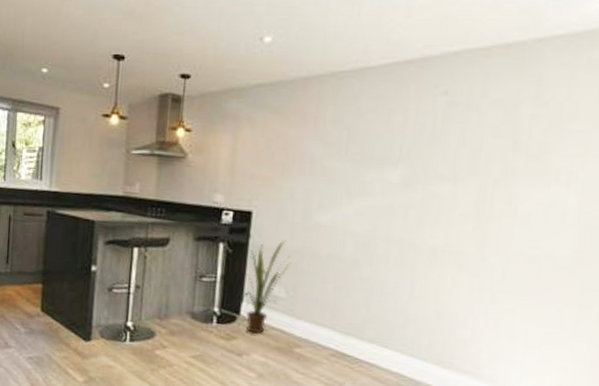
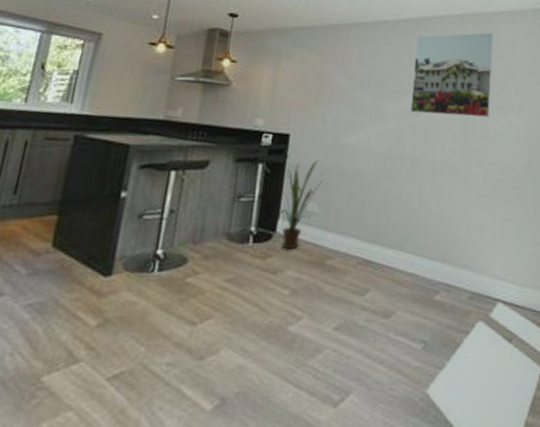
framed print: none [402,70,538,191] -> present [410,32,494,117]

